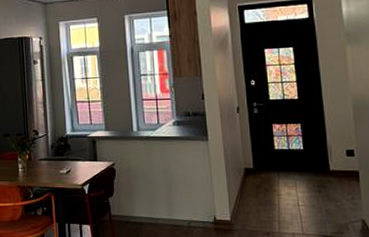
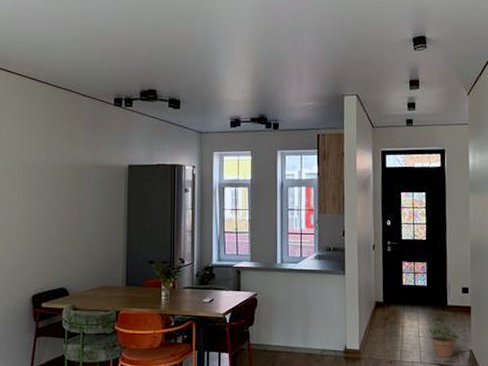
potted plant: none [311,187,349,229] -> present [430,320,460,358]

